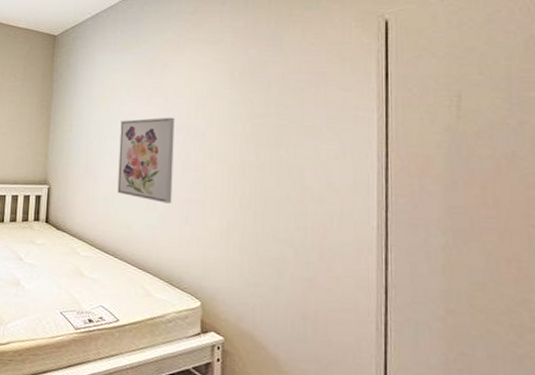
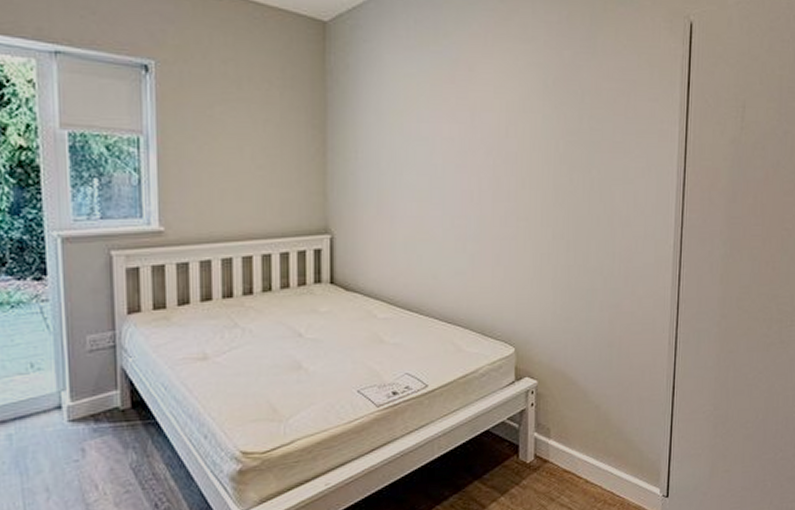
wall art: present [117,117,175,204] -> none [419,136,484,243]

